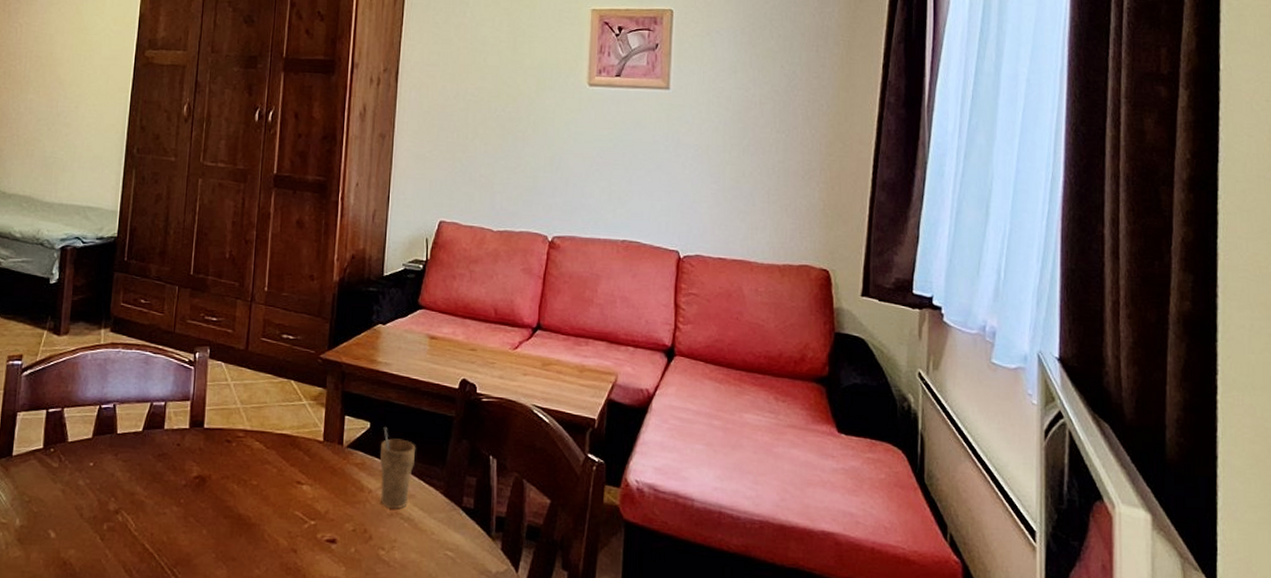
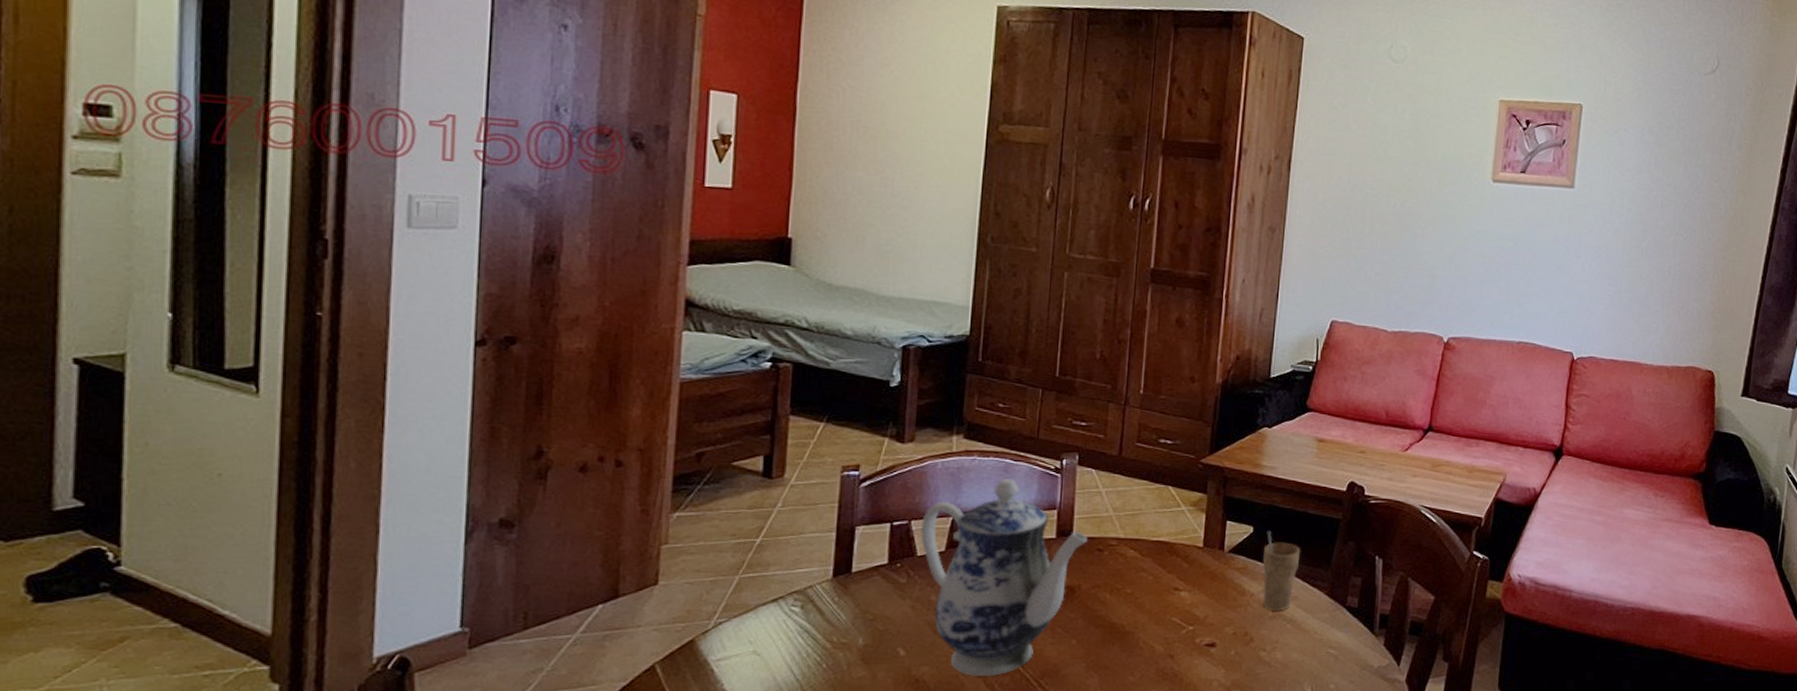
teapot: none [72,369,217,562] -> present [921,478,1087,676]

